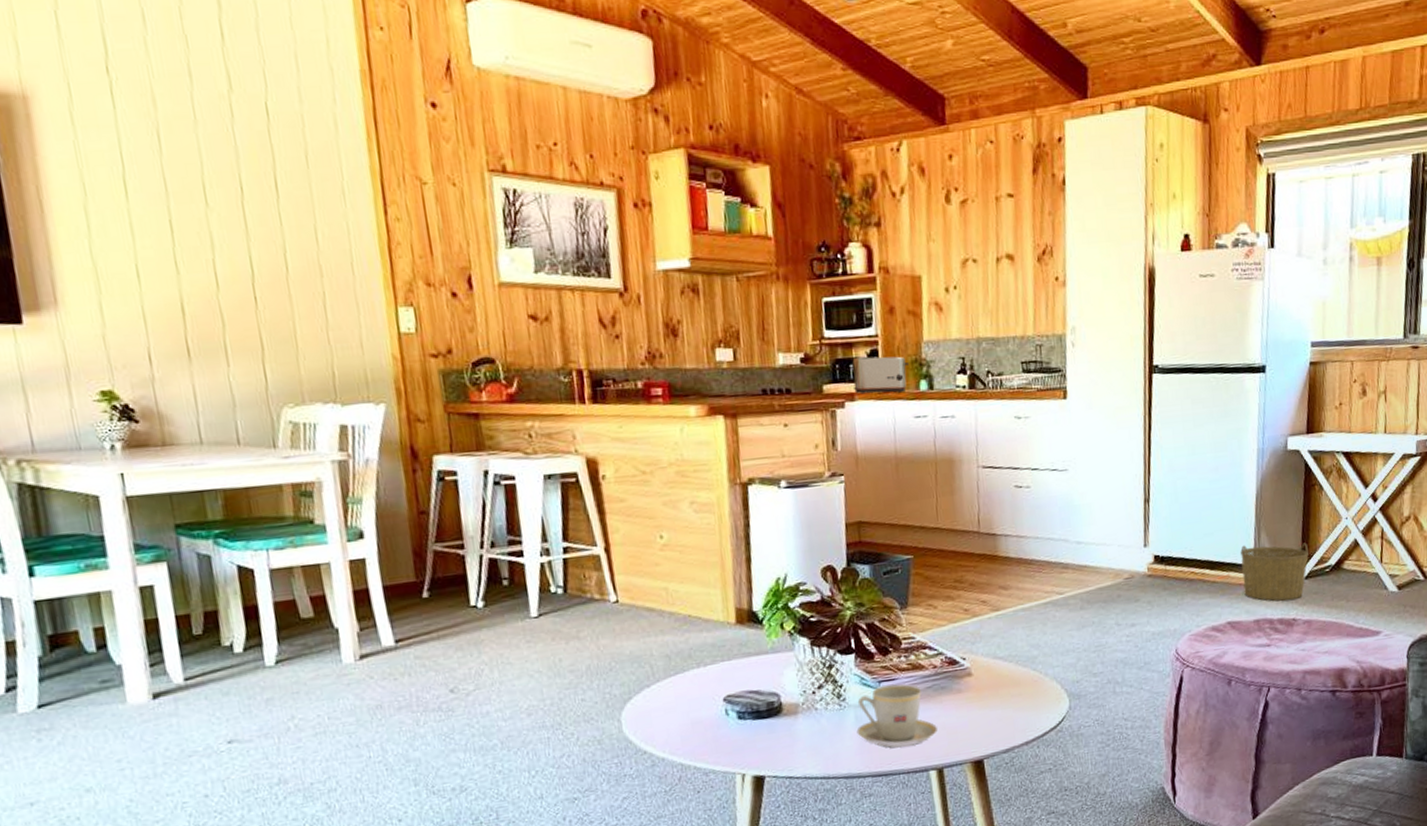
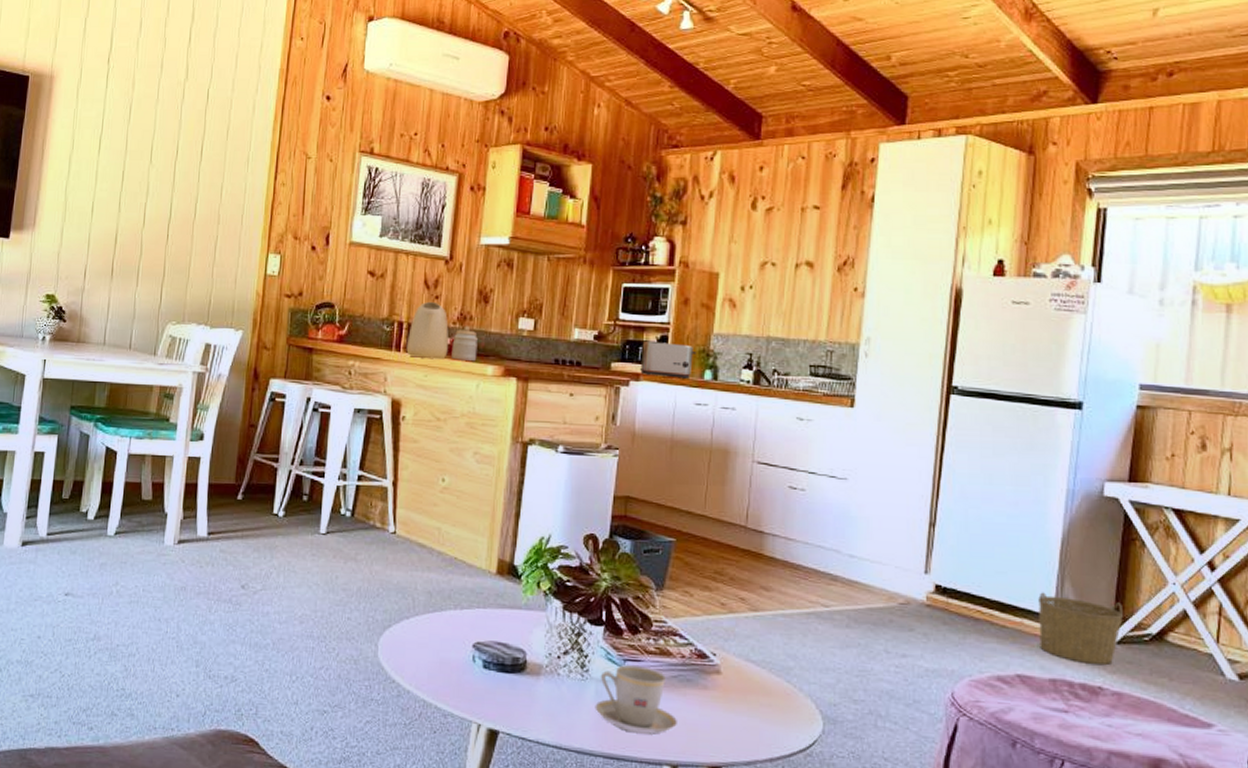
kettle: none [591,342,641,408] -> present [406,301,449,360]
jar: none [644,365,676,405] -> present [452,325,479,362]

